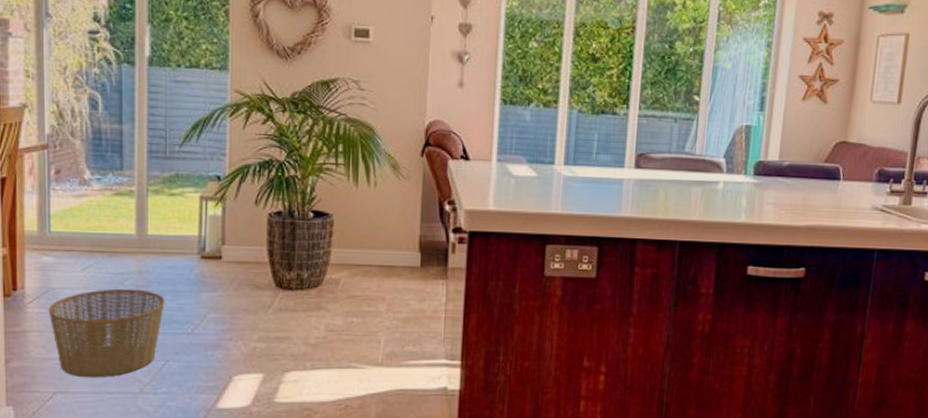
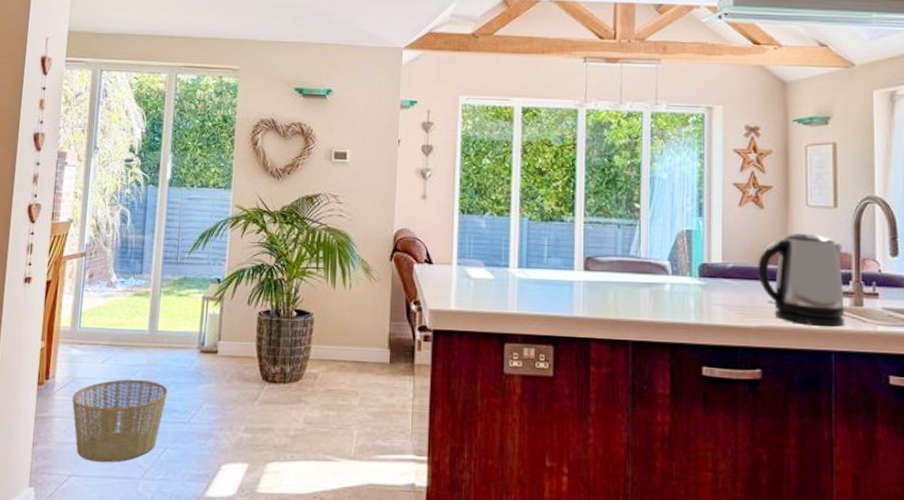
kettle: none [812,129,900,226] -> present [757,233,845,327]

